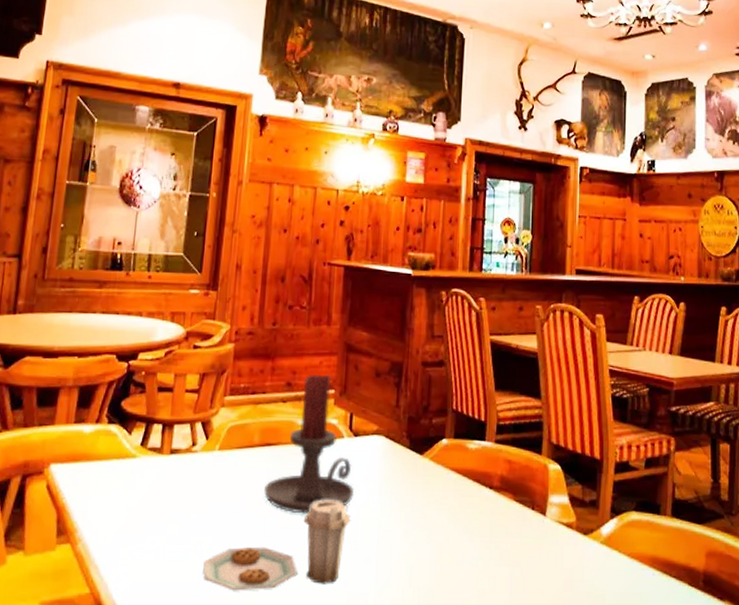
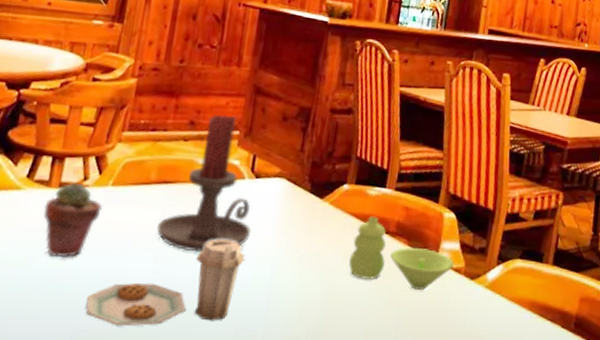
potted succulent: none [158,448,212,523] -> present [43,182,104,257]
condiment set: none [455,471,565,547] -> present [349,216,455,290]

